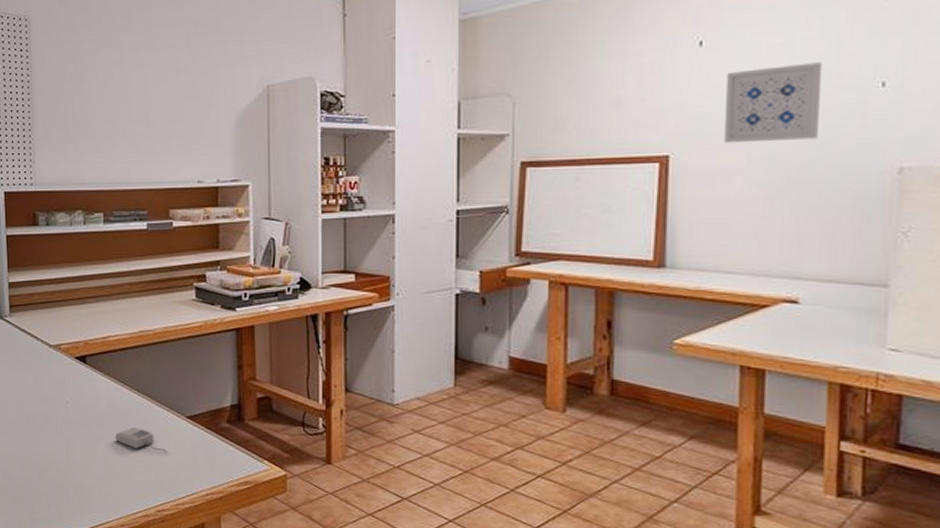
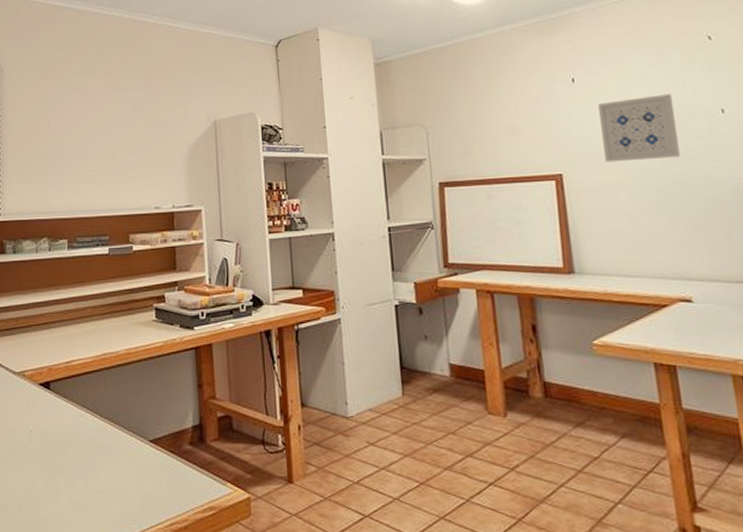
computer mouse: present [115,426,167,453] -> none [78,454,131,481]

